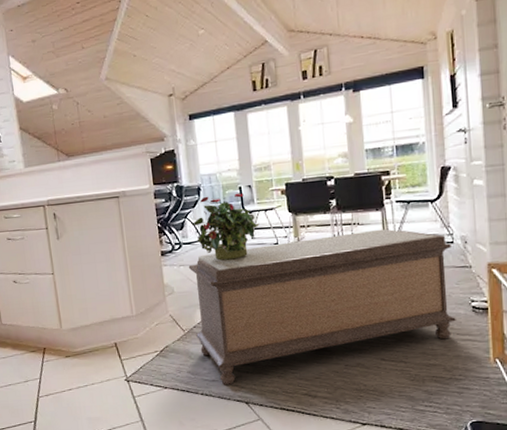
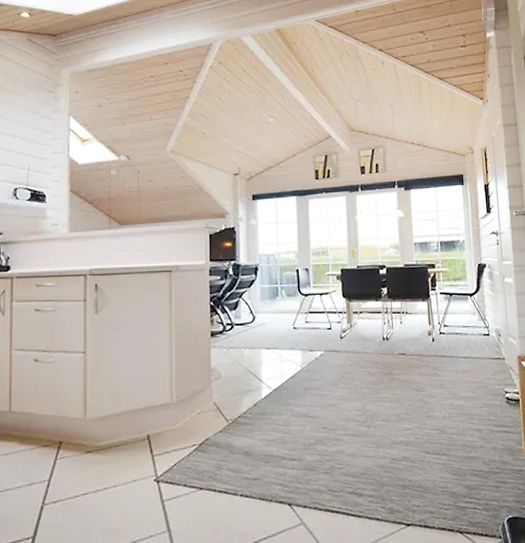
bench: present [188,229,456,386] -> none [238,319,493,484]
potted plant: present [191,193,260,261] -> none [245,275,314,344]

